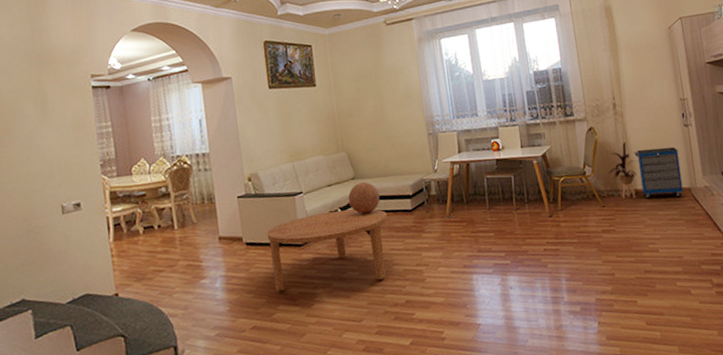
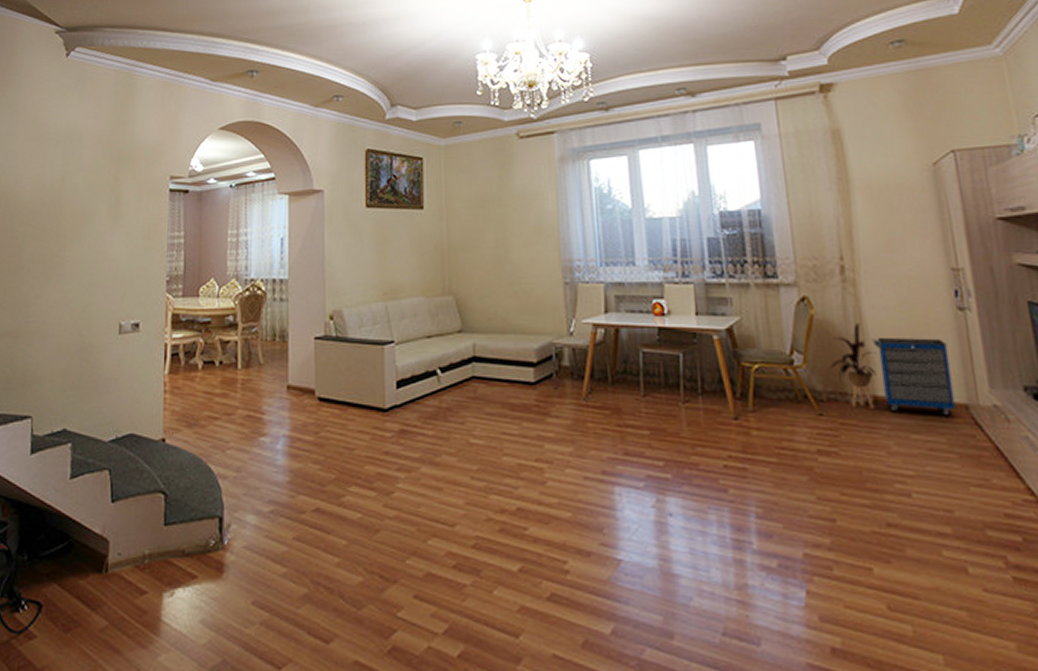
coffee table: present [267,209,388,292] -> none [345,371,502,472]
decorative ball: present [348,181,380,214] -> none [452,337,493,380]

